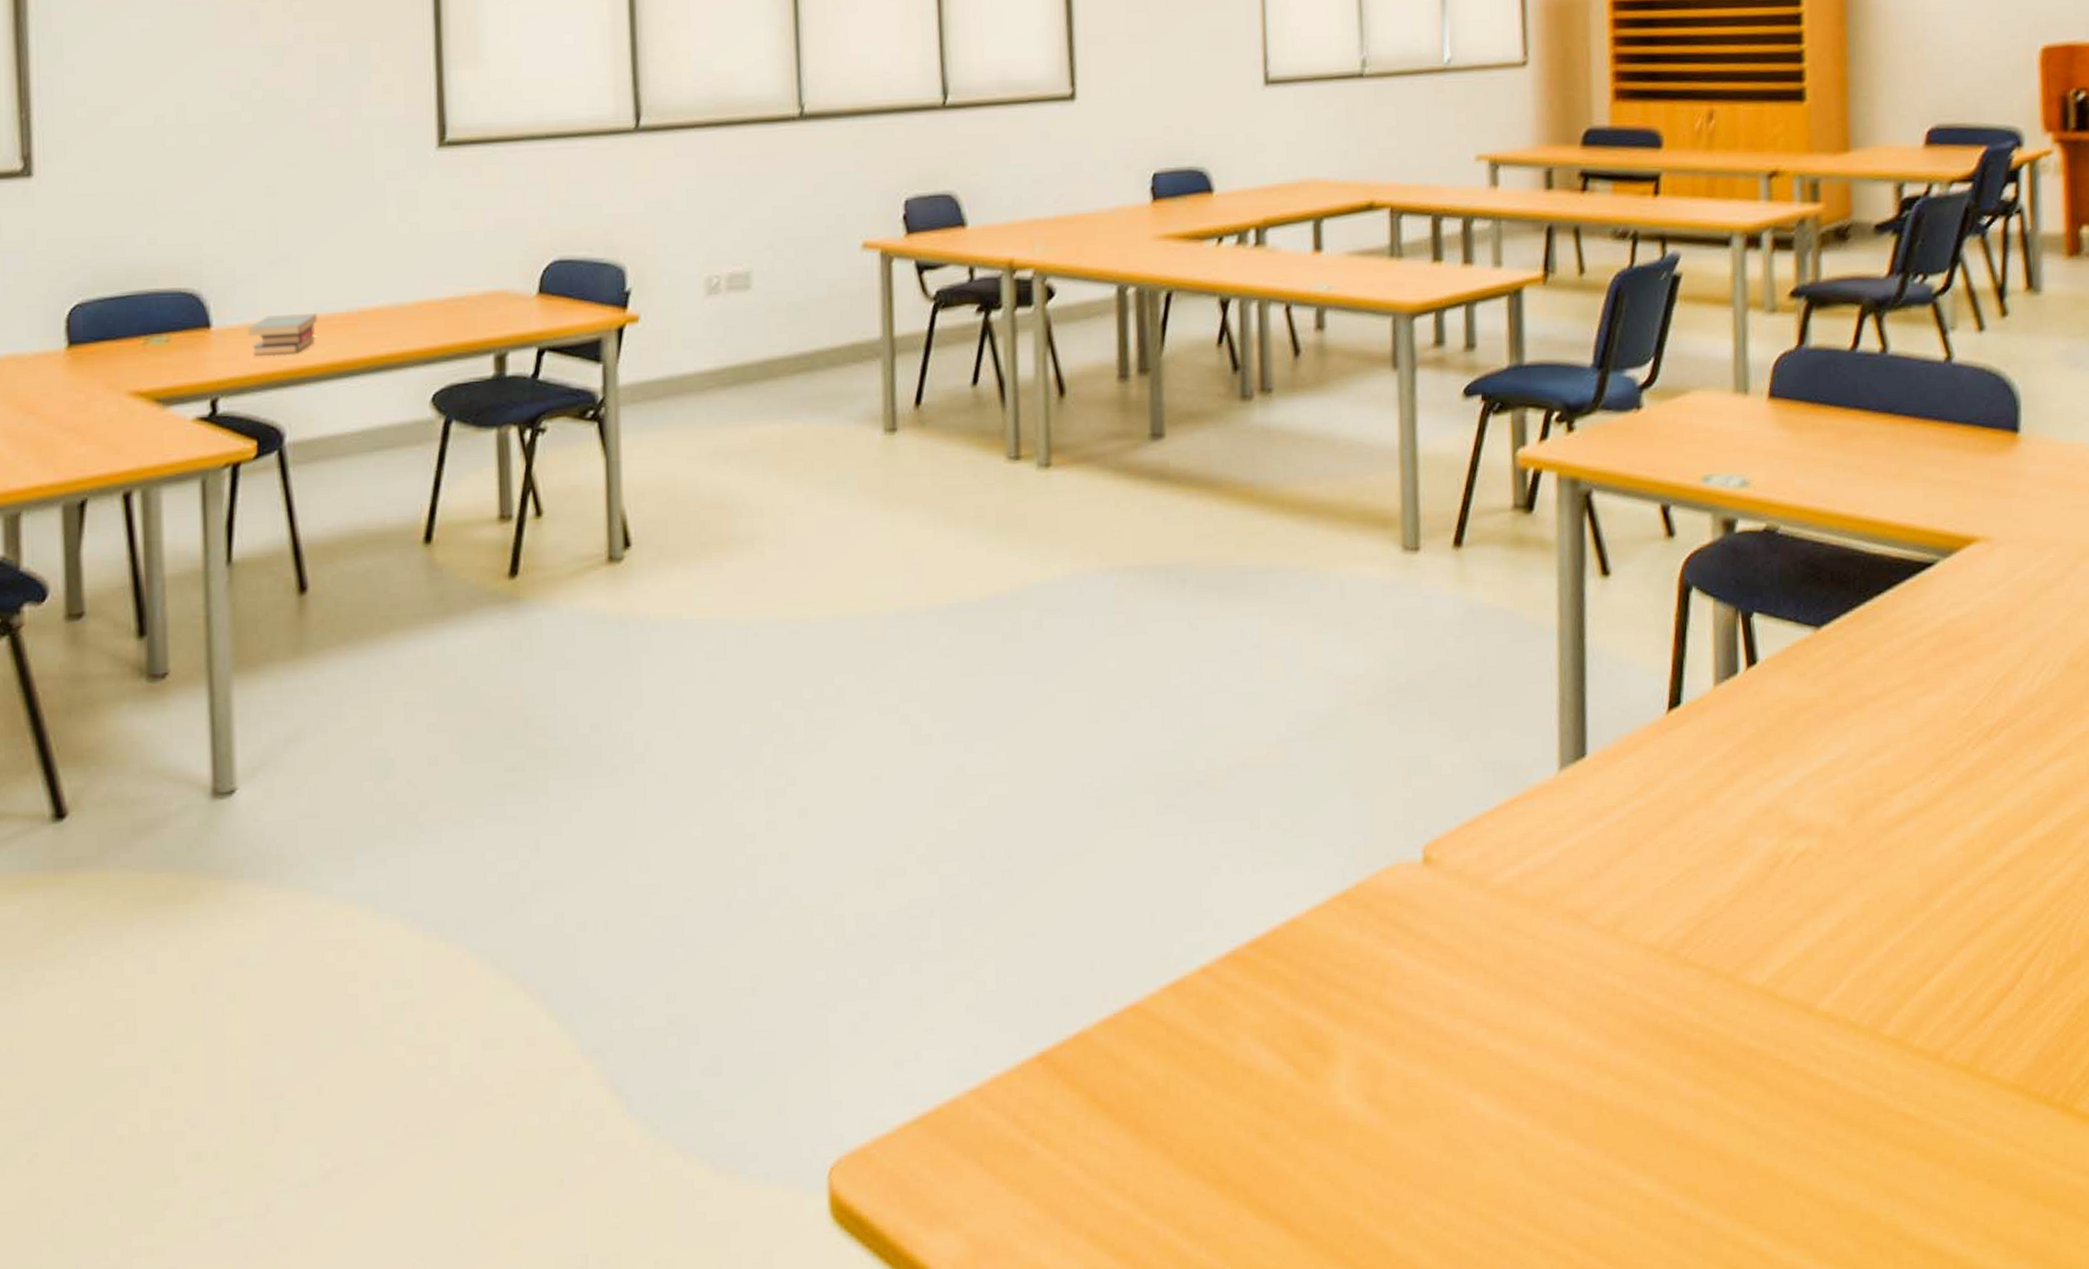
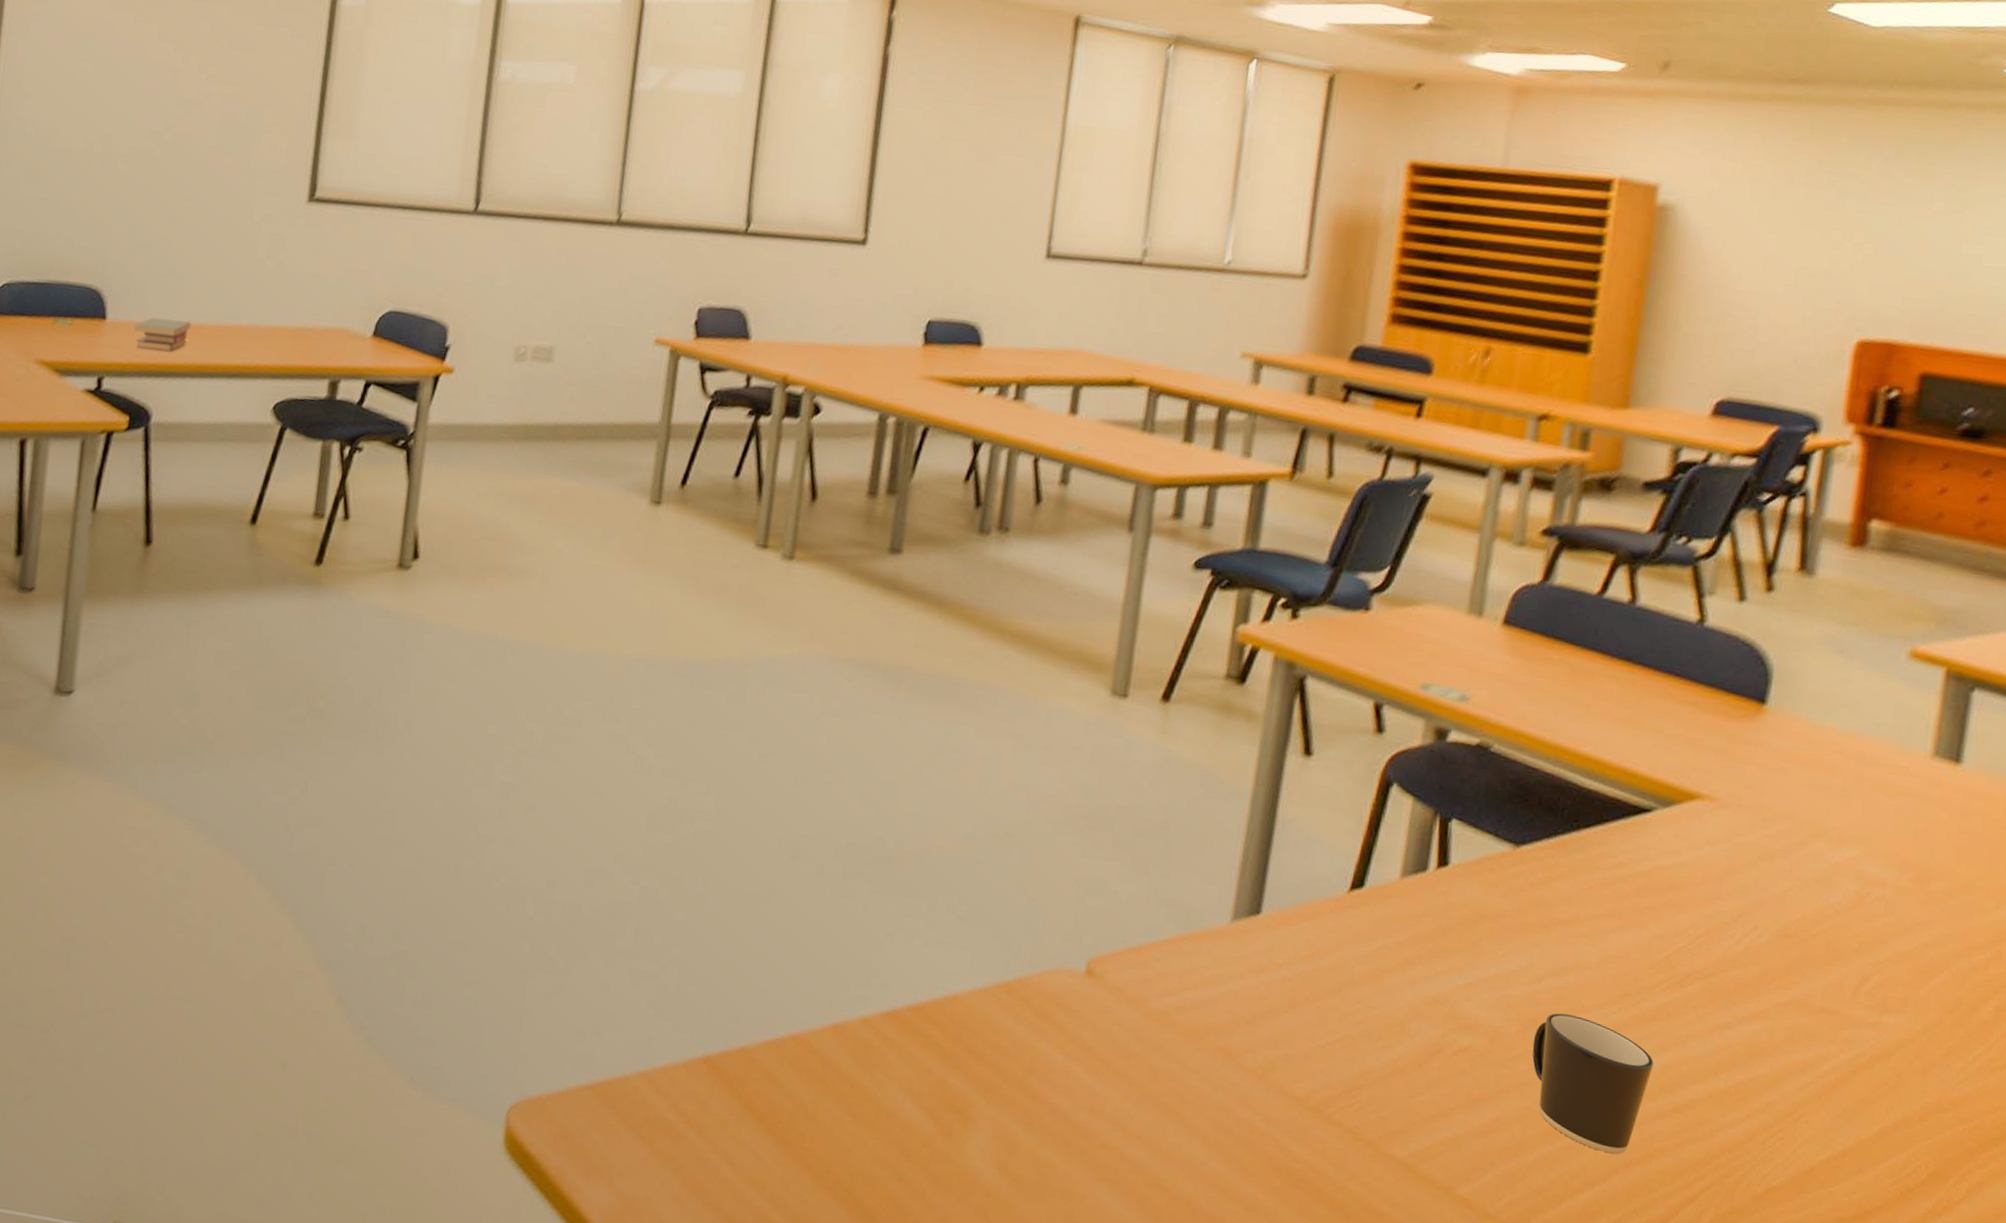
mug: none [1863,793,1977,930] -> present [1532,1013,1654,1154]

